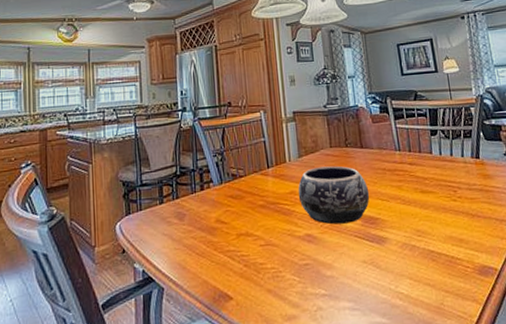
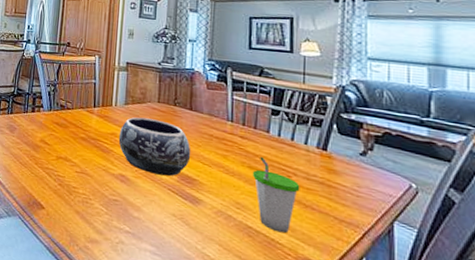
cup: none [426,178,466,249] -> present [253,156,300,233]

